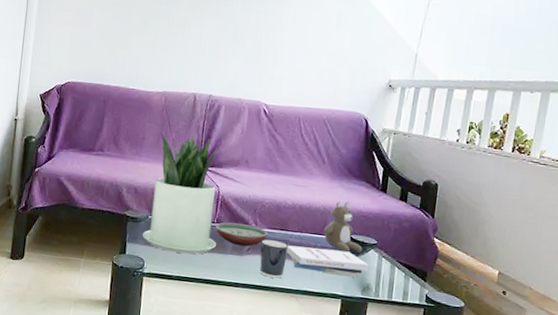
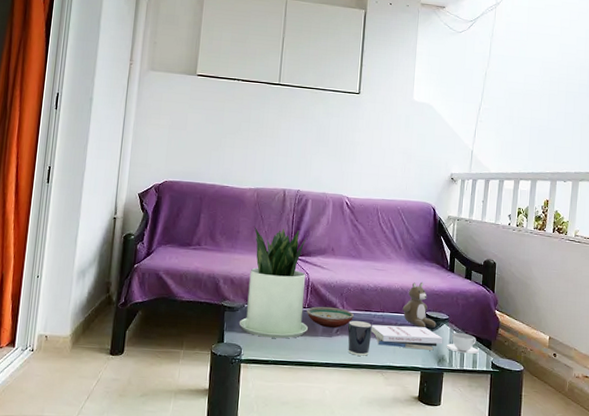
teacup: none [373,260,412,285] -> present [446,333,479,355]

